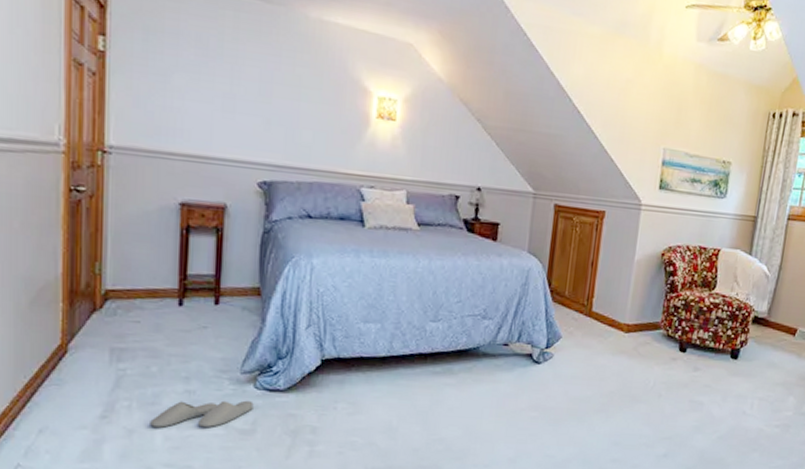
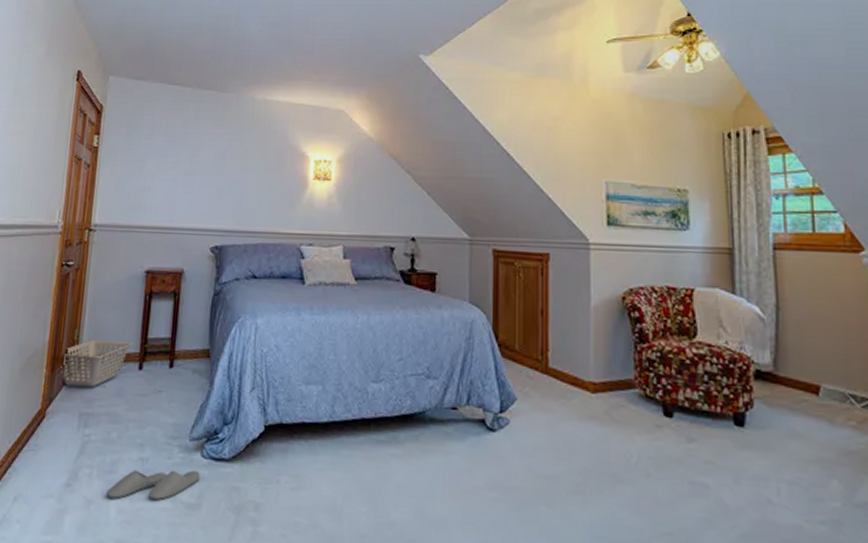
laundry basket: none [81,274,171,323] -> present [60,340,134,388]

